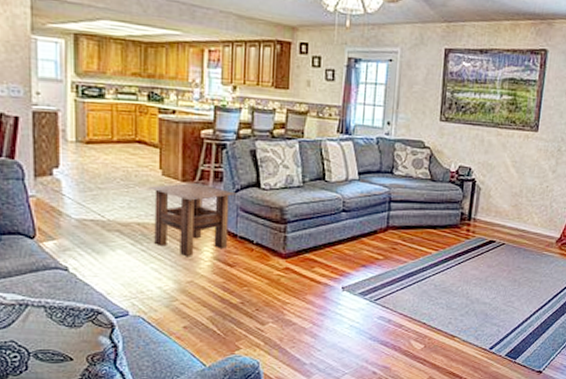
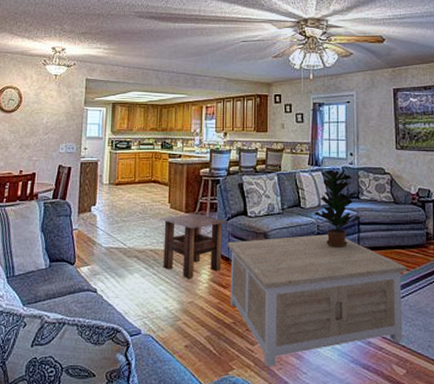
coffee table: none [235,211,436,346] -> present [227,234,407,368]
potted plant: none [339,139,393,226] -> present [313,169,361,247]

